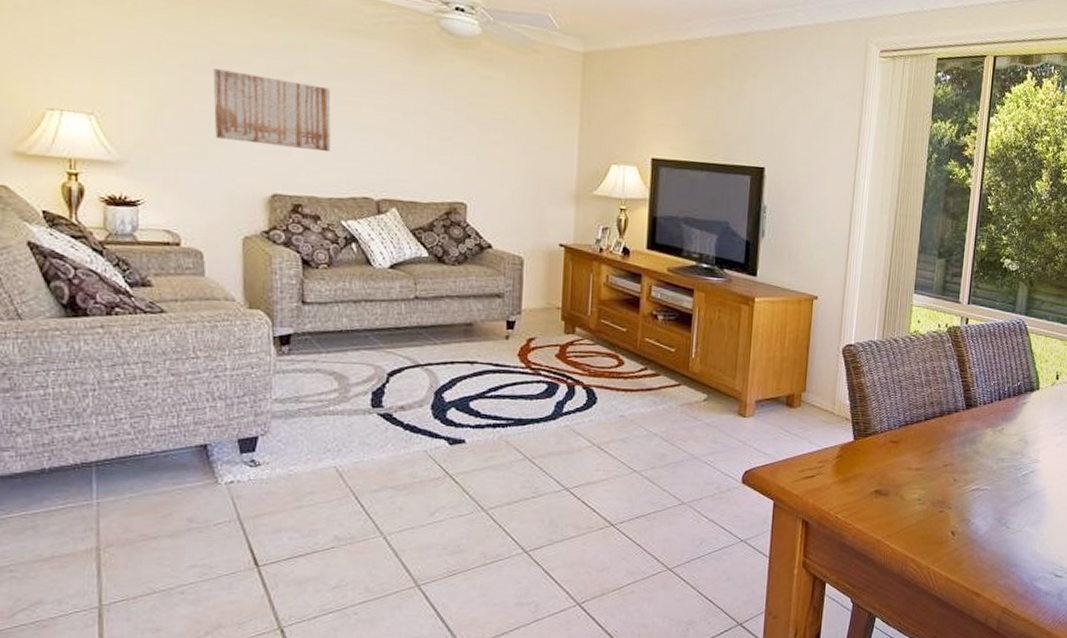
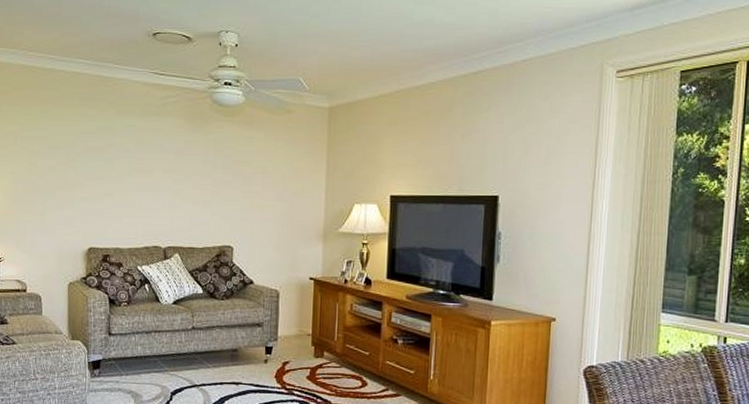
wall art: present [213,69,331,152] -> none [50,153,131,211]

